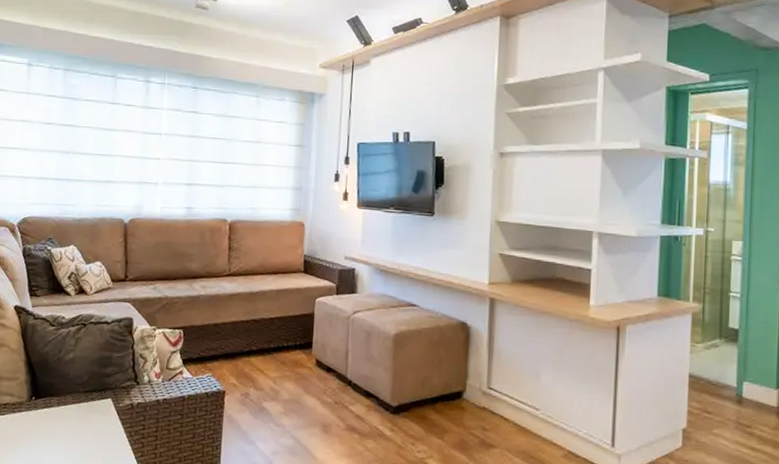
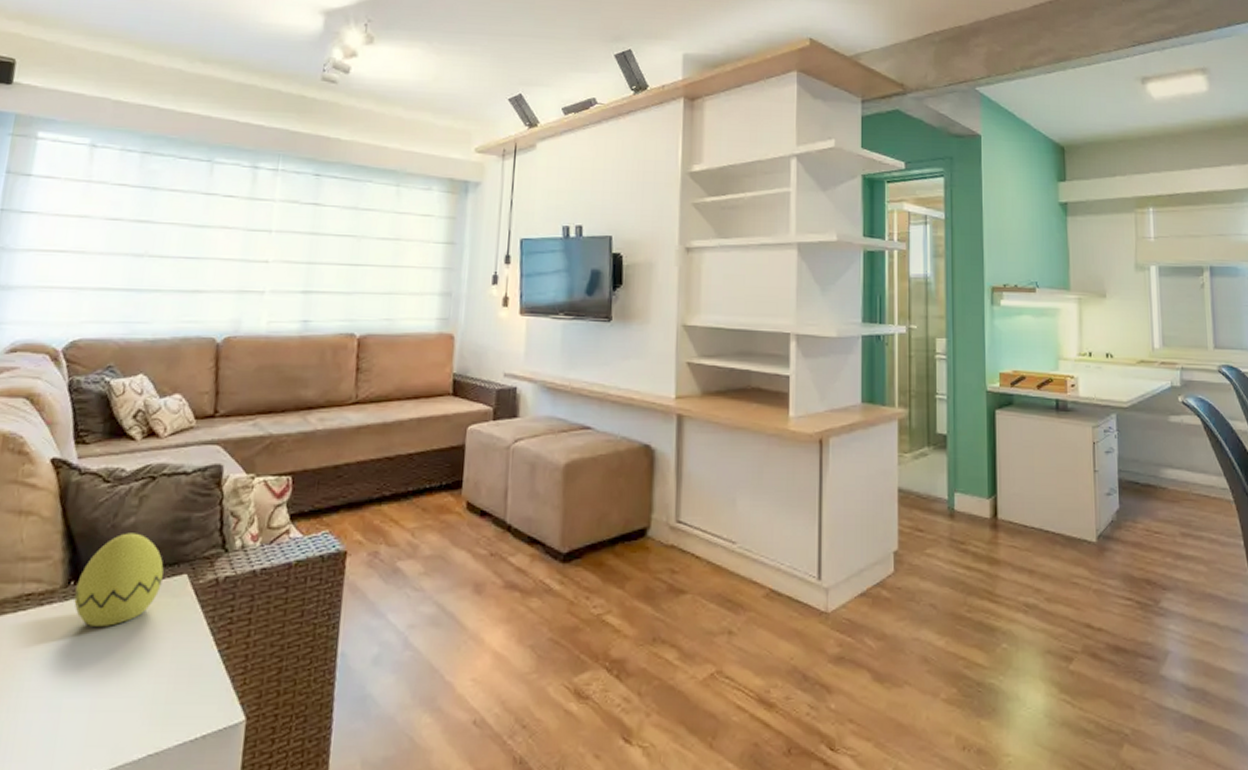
decorative egg: none [35,364,95,432] -> present [74,533,164,626]

